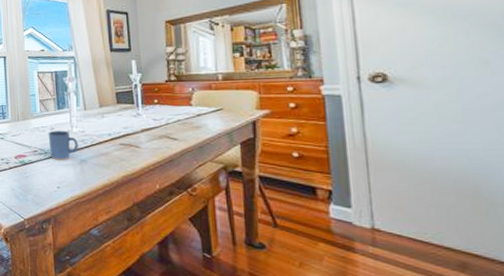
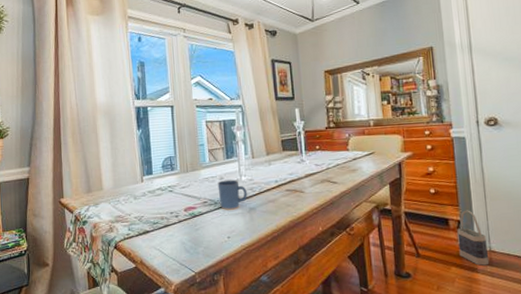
bag: none [327,179,372,246] -> present [457,210,490,266]

